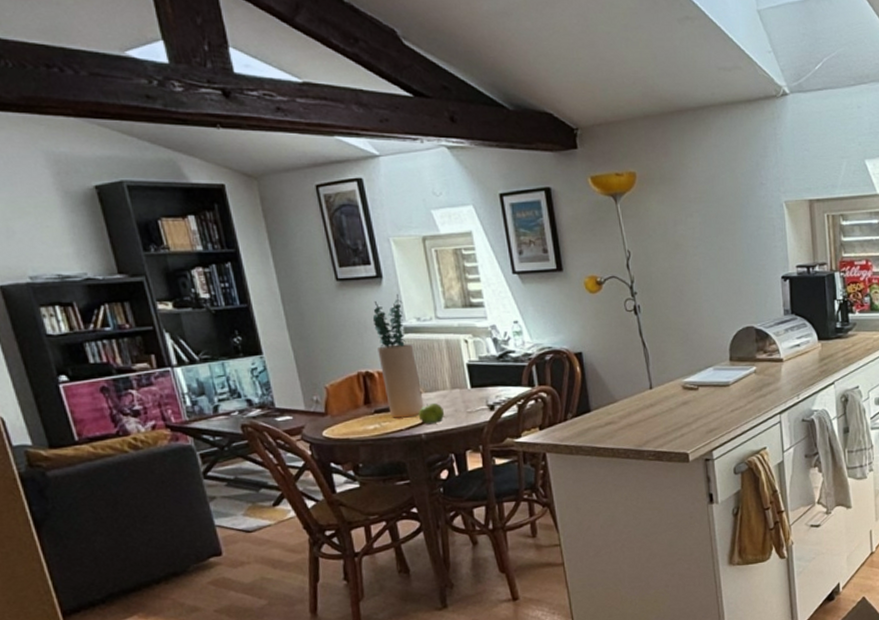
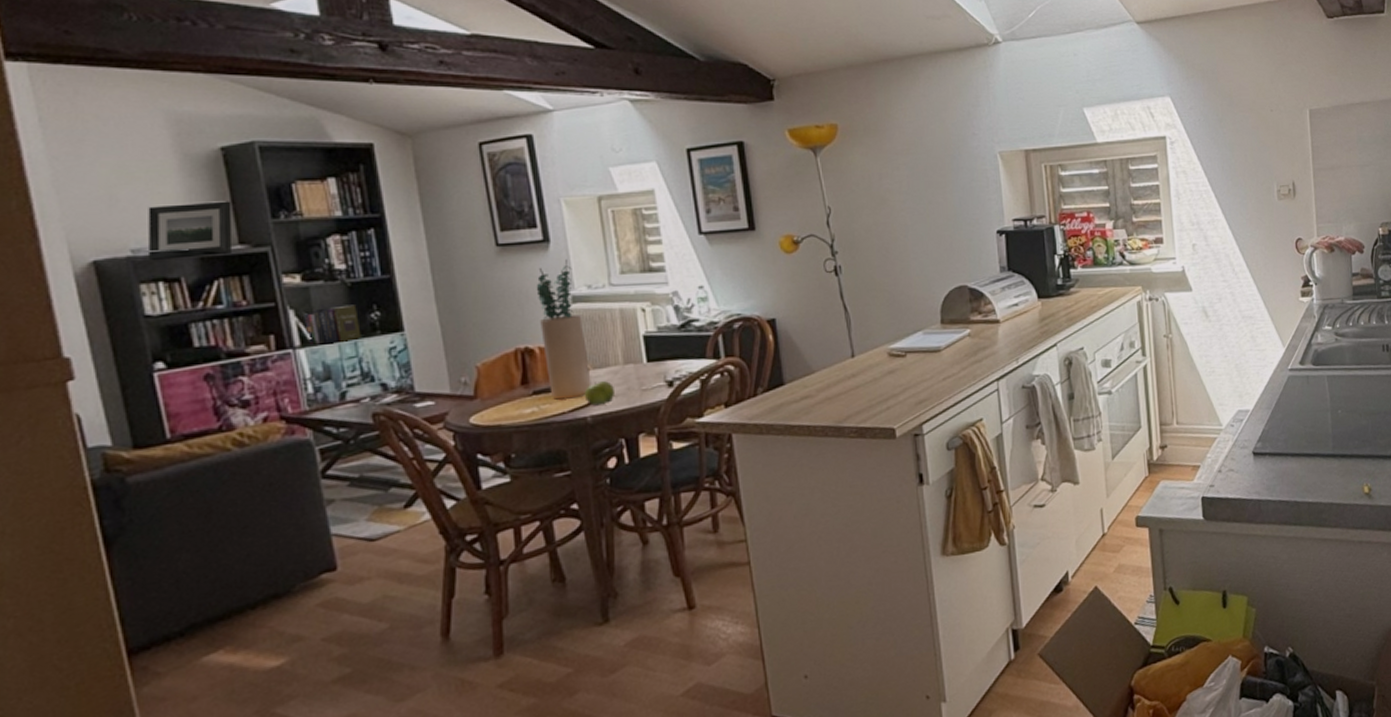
picture frame: none [39,235,113,287] -> present [148,201,233,261]
books: none [178,330,227,365] -> present [304,304,361,345]

